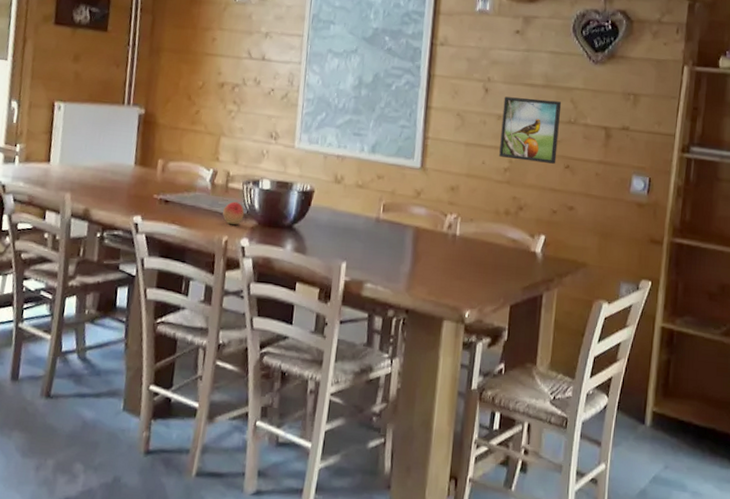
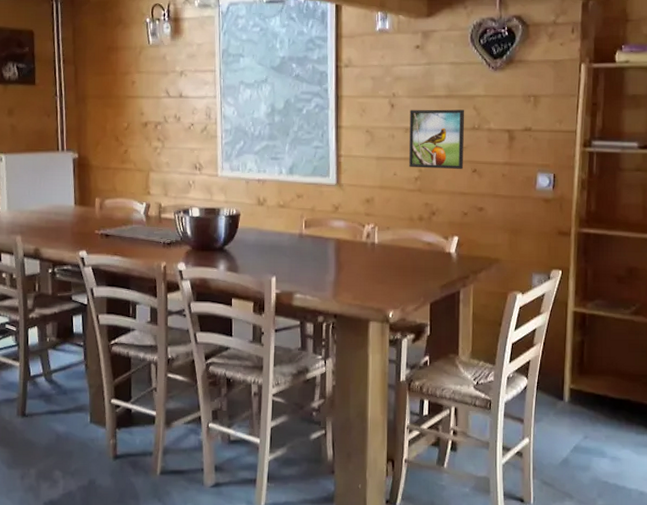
fruit: present [223,201,245,225] -> none [159,230,179,251]

